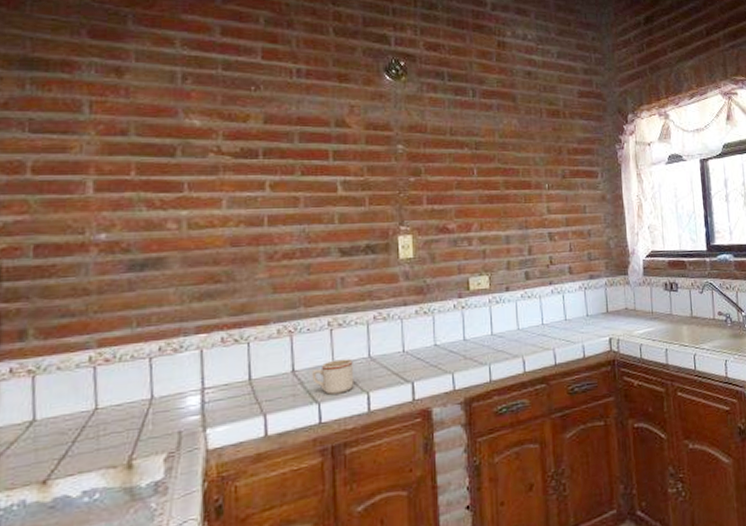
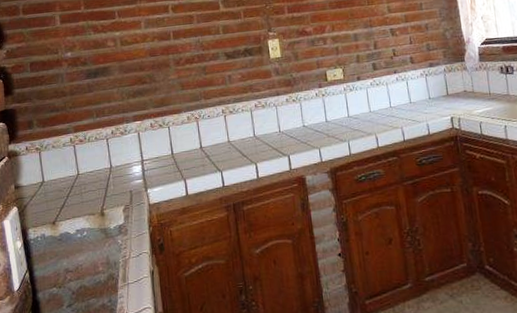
mug: present [312,358,354,395] -> none [214,138,245,165]

